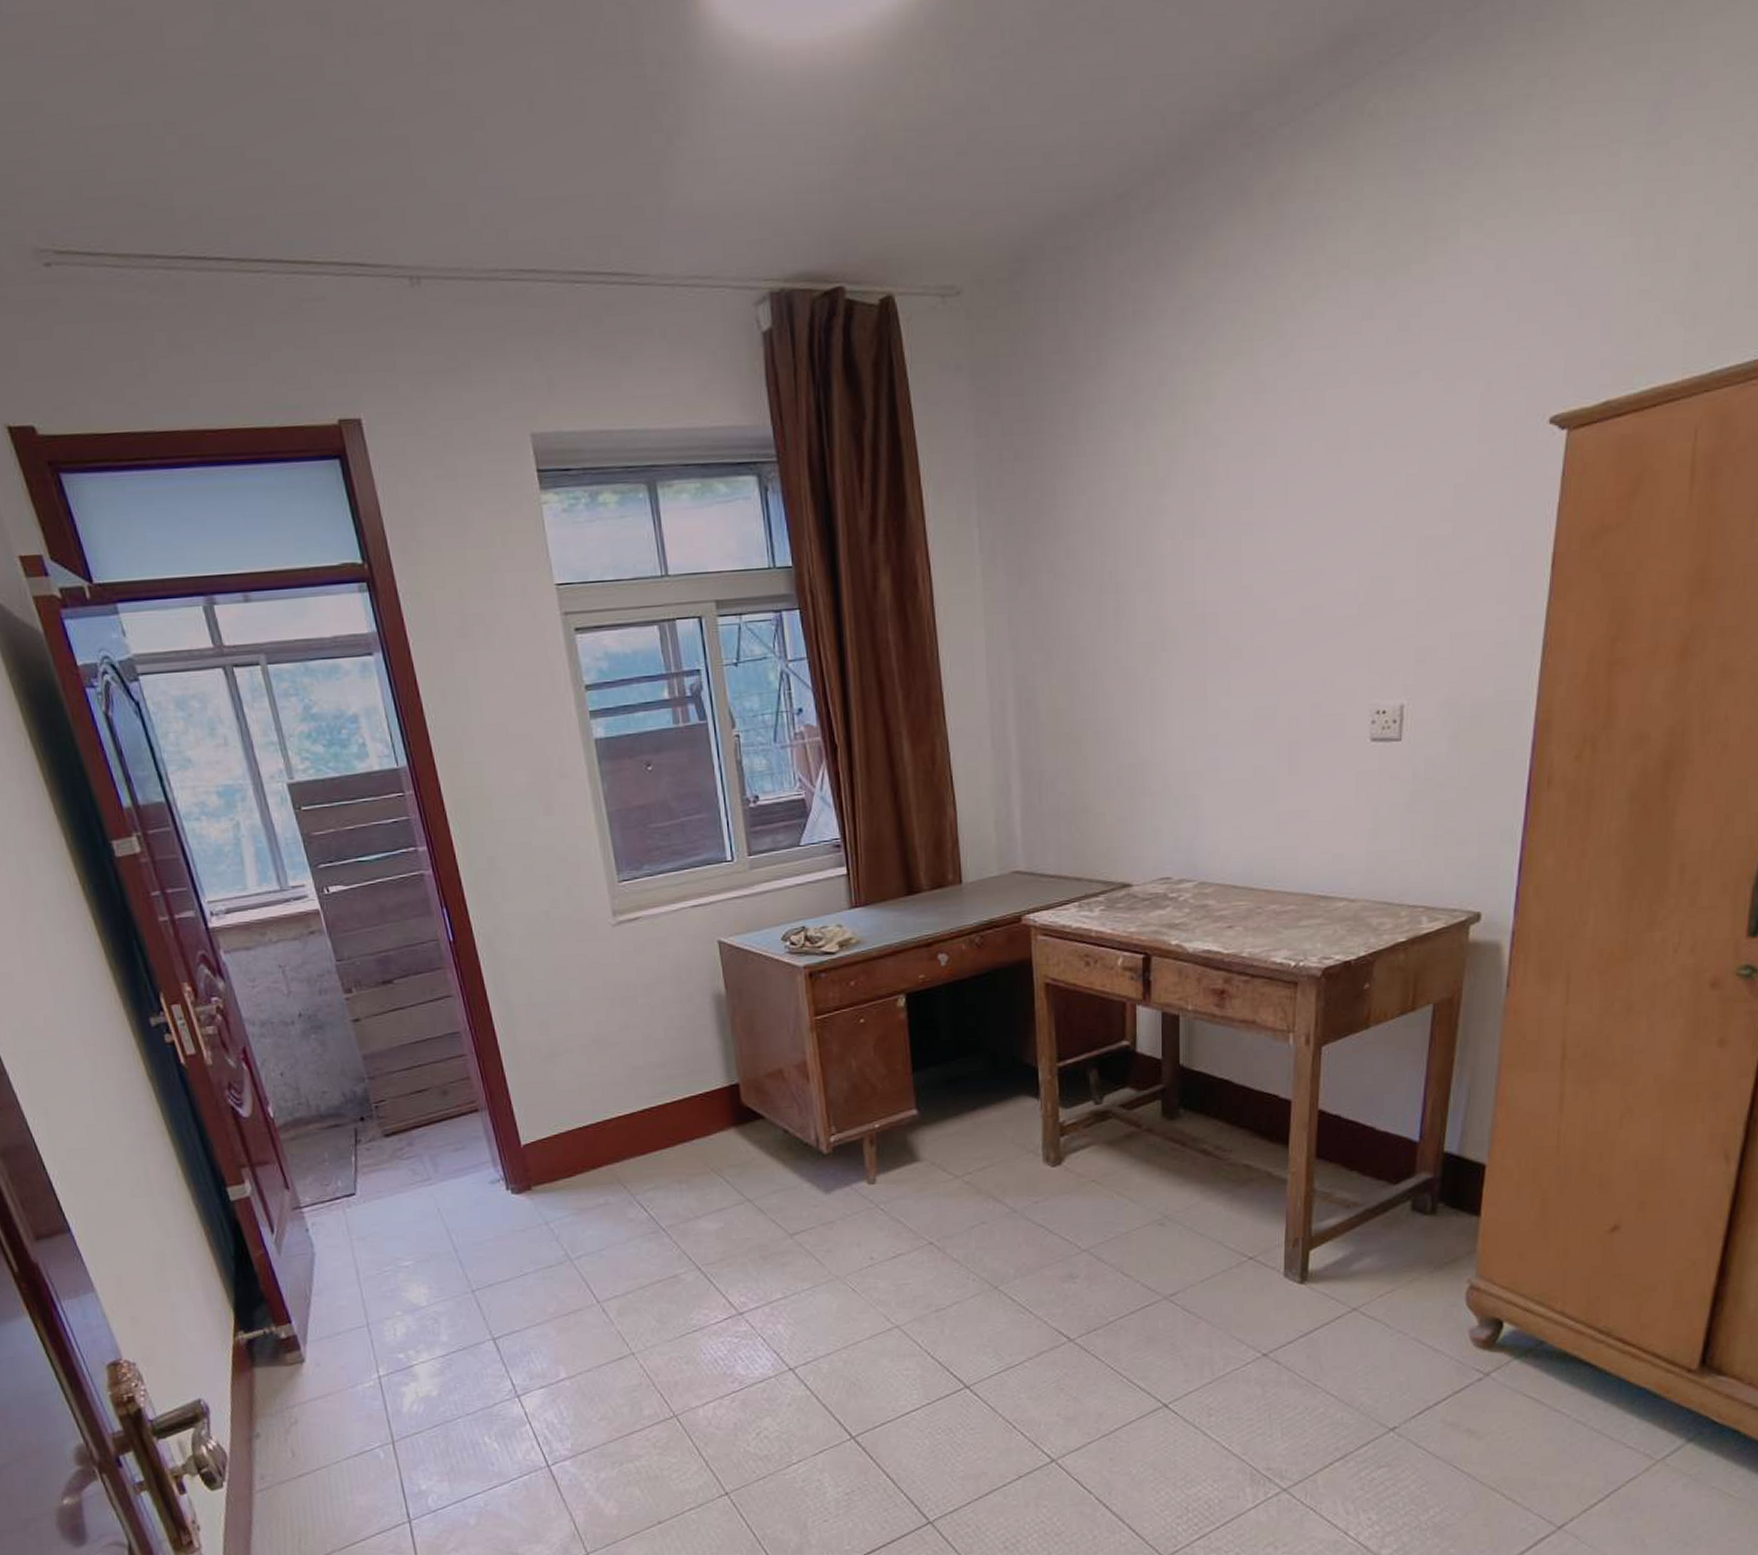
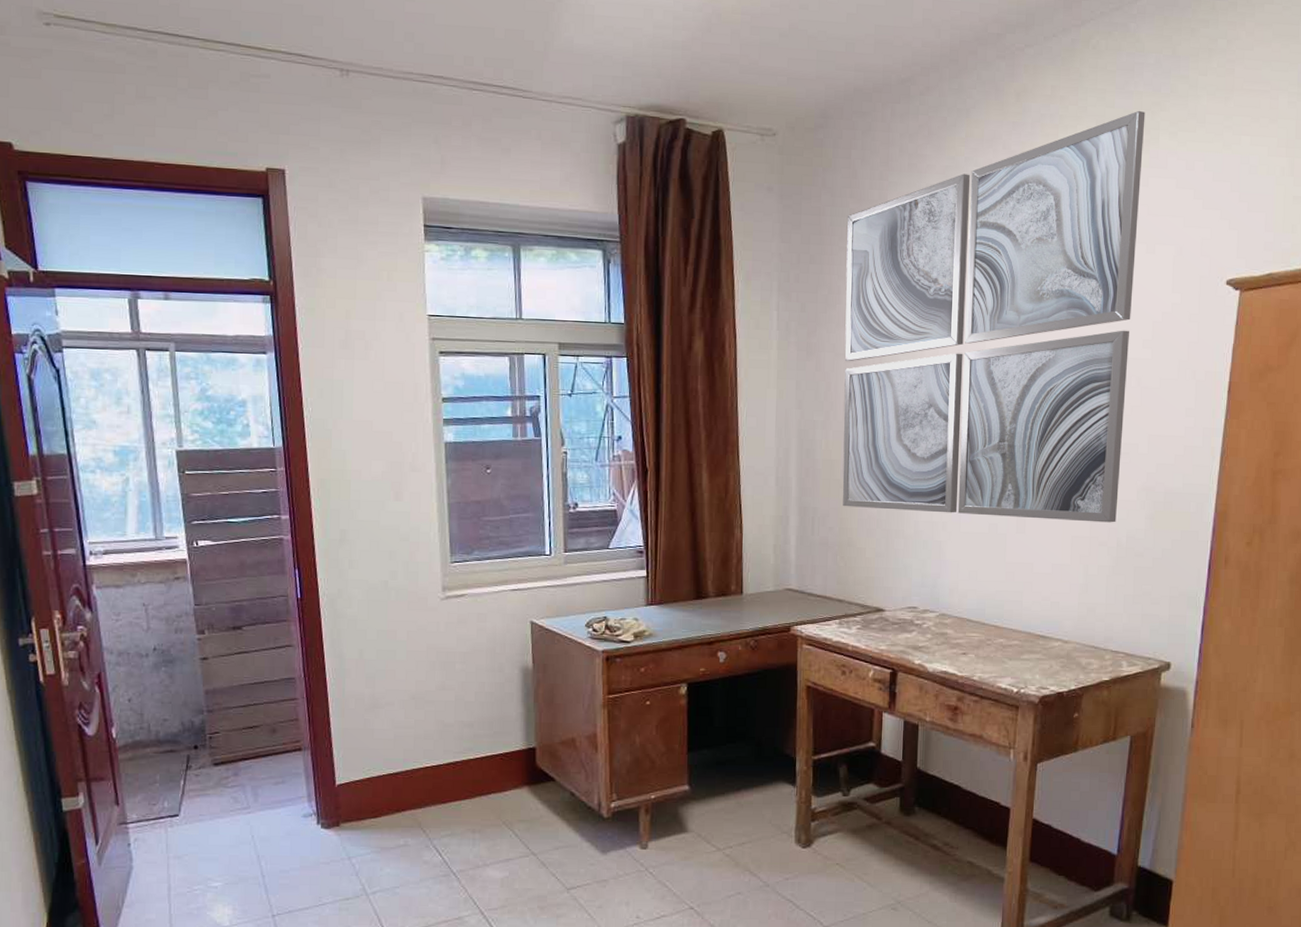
wall art: none [1057,196,1441,765] -> present [842,110,1146,523]

